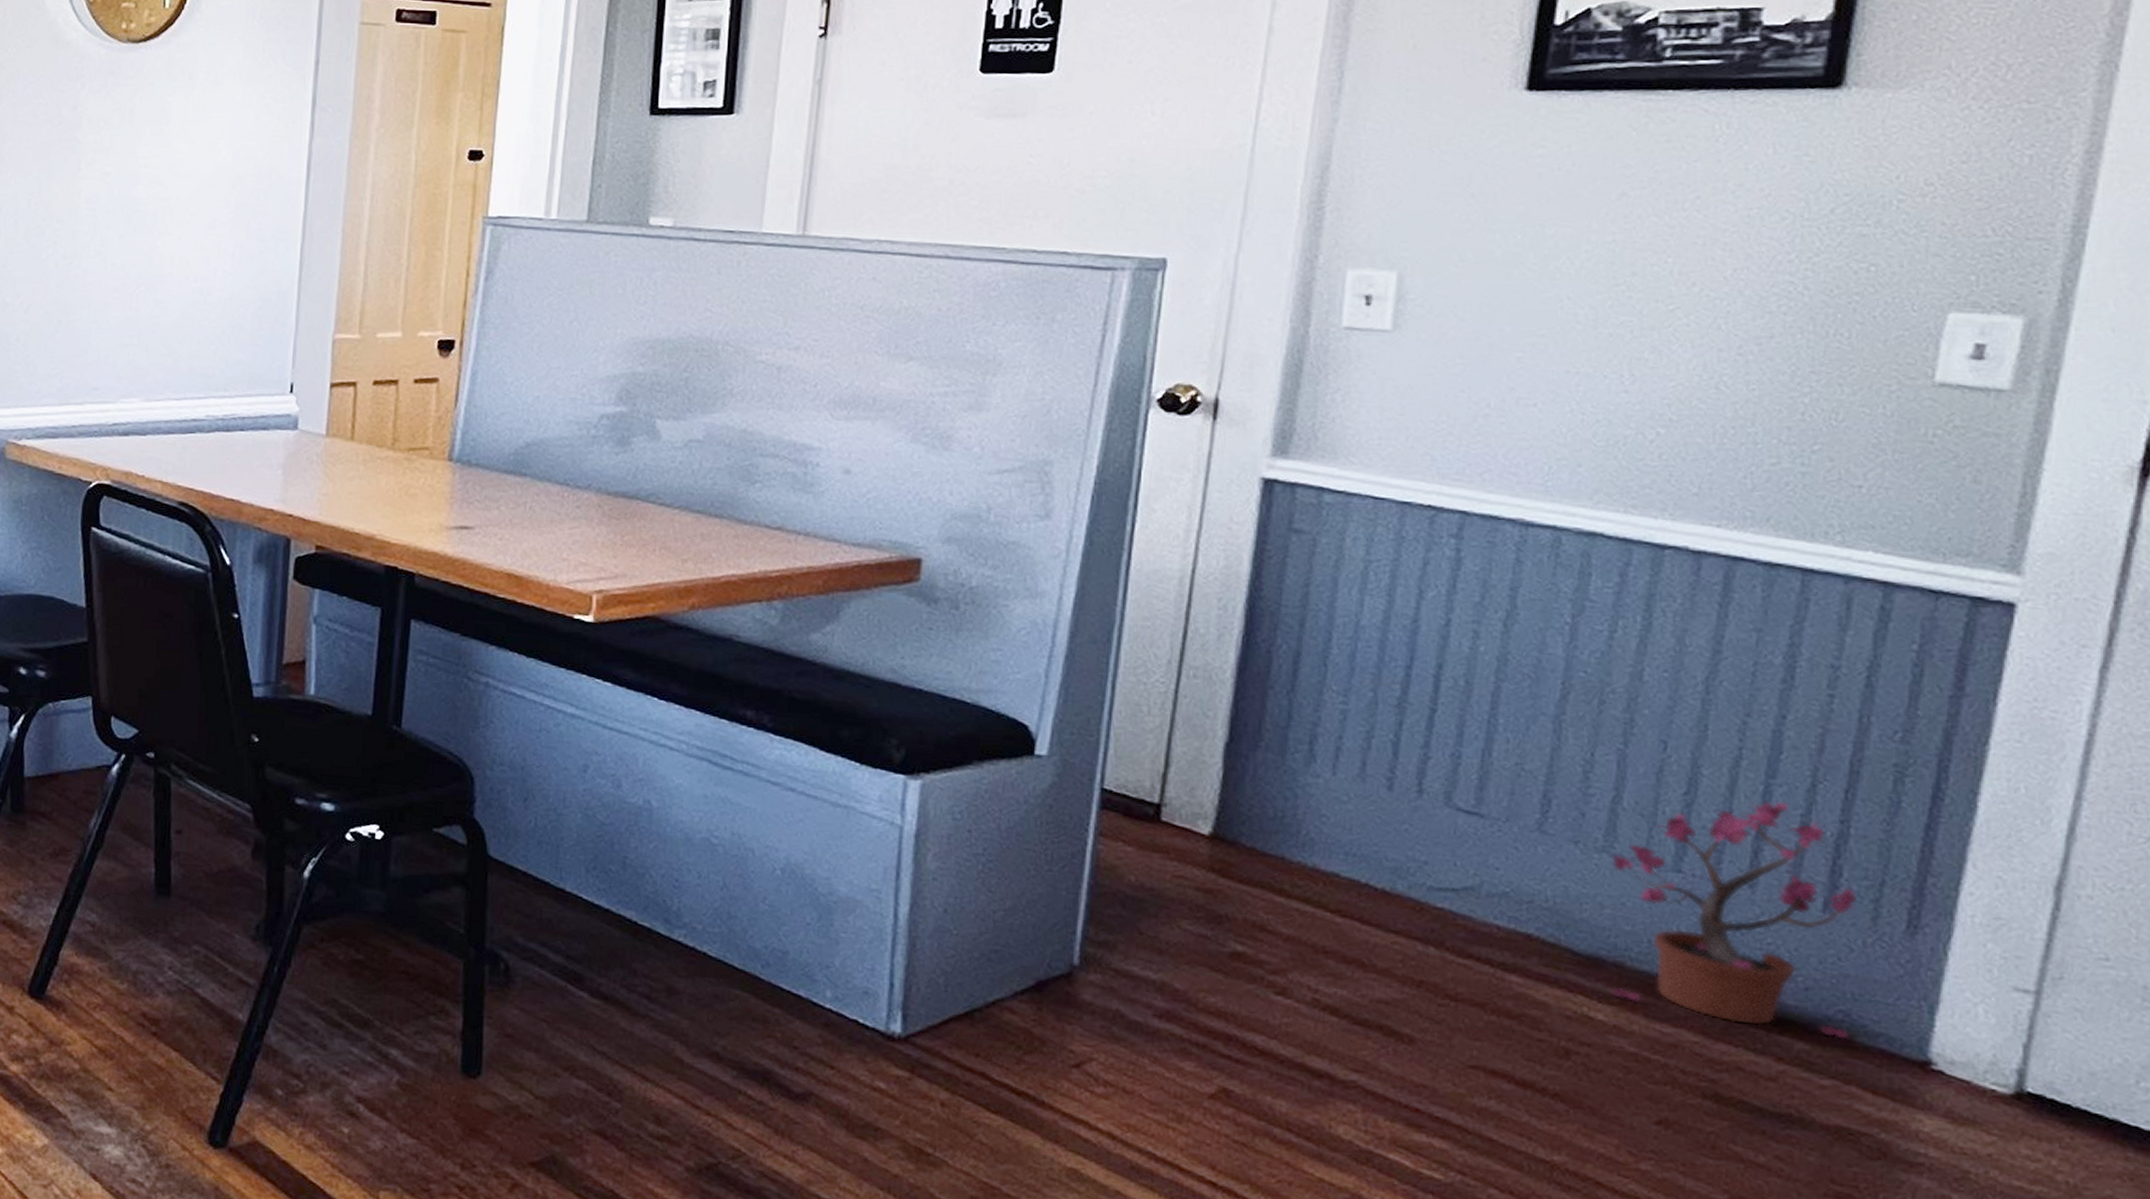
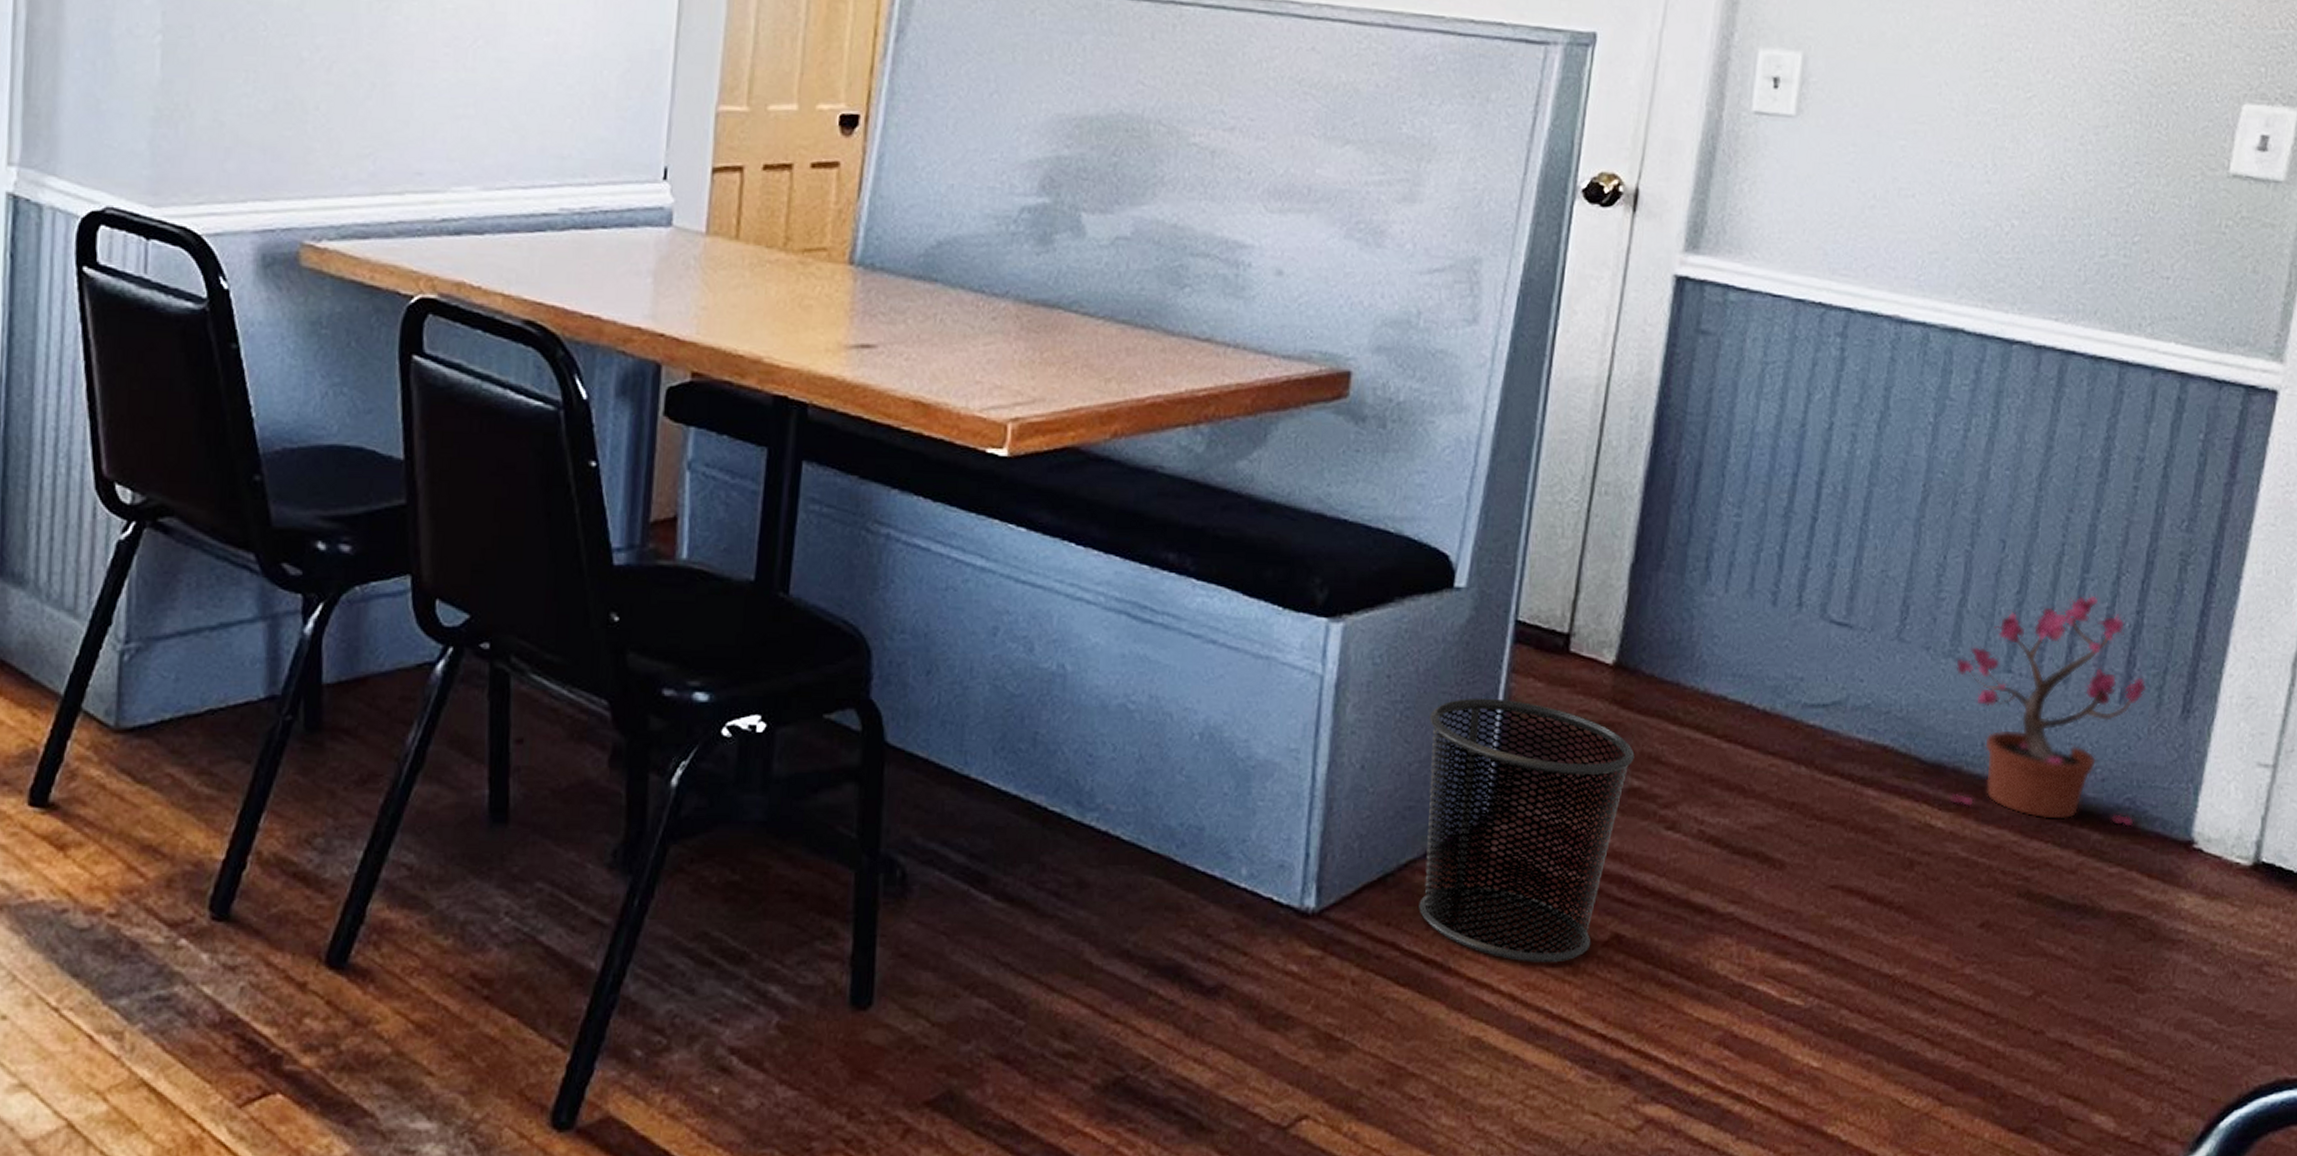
waste bin: none [1008,856,1237,1109] -> present [1419,698,1635,963]

